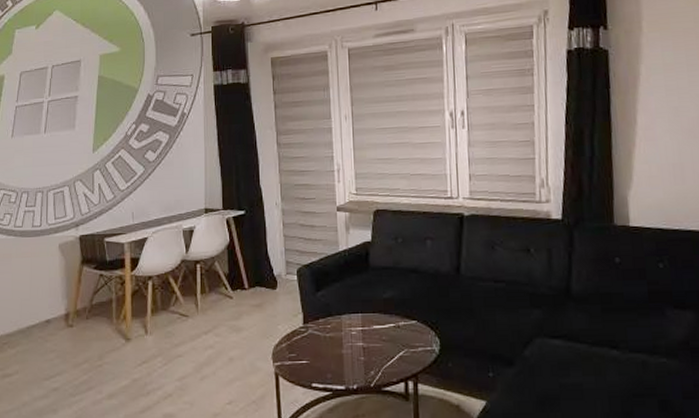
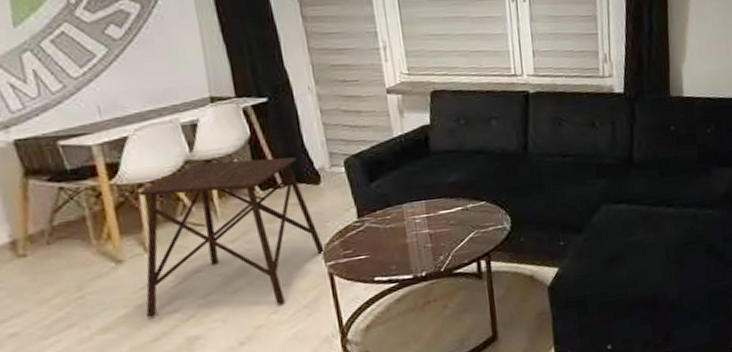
side table: none [140,262,274,397] -> present [139,157,324,318]

